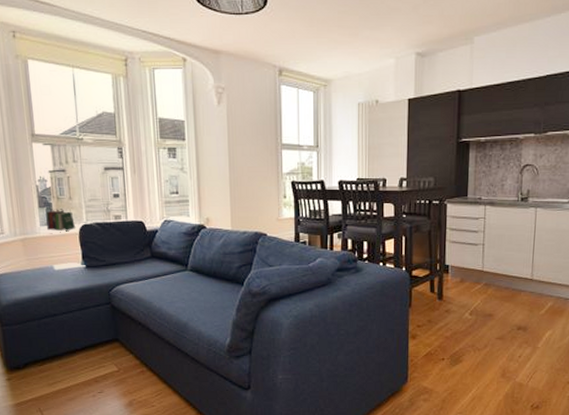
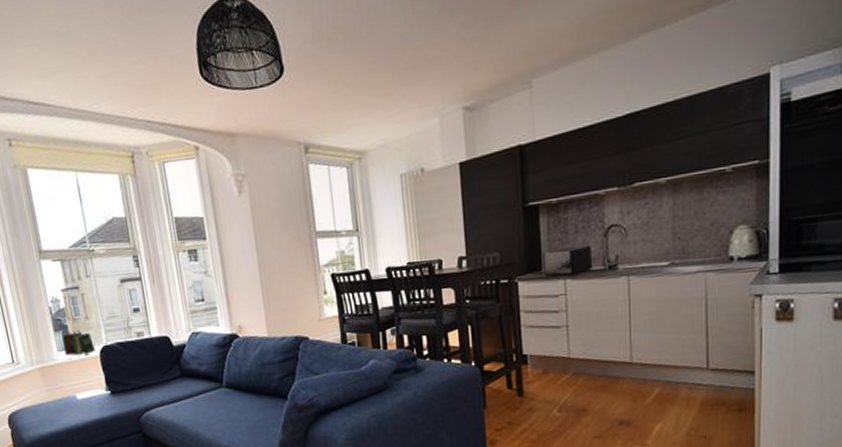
toaster: none [468,179,509,203] -> present [541,246,593,278]

